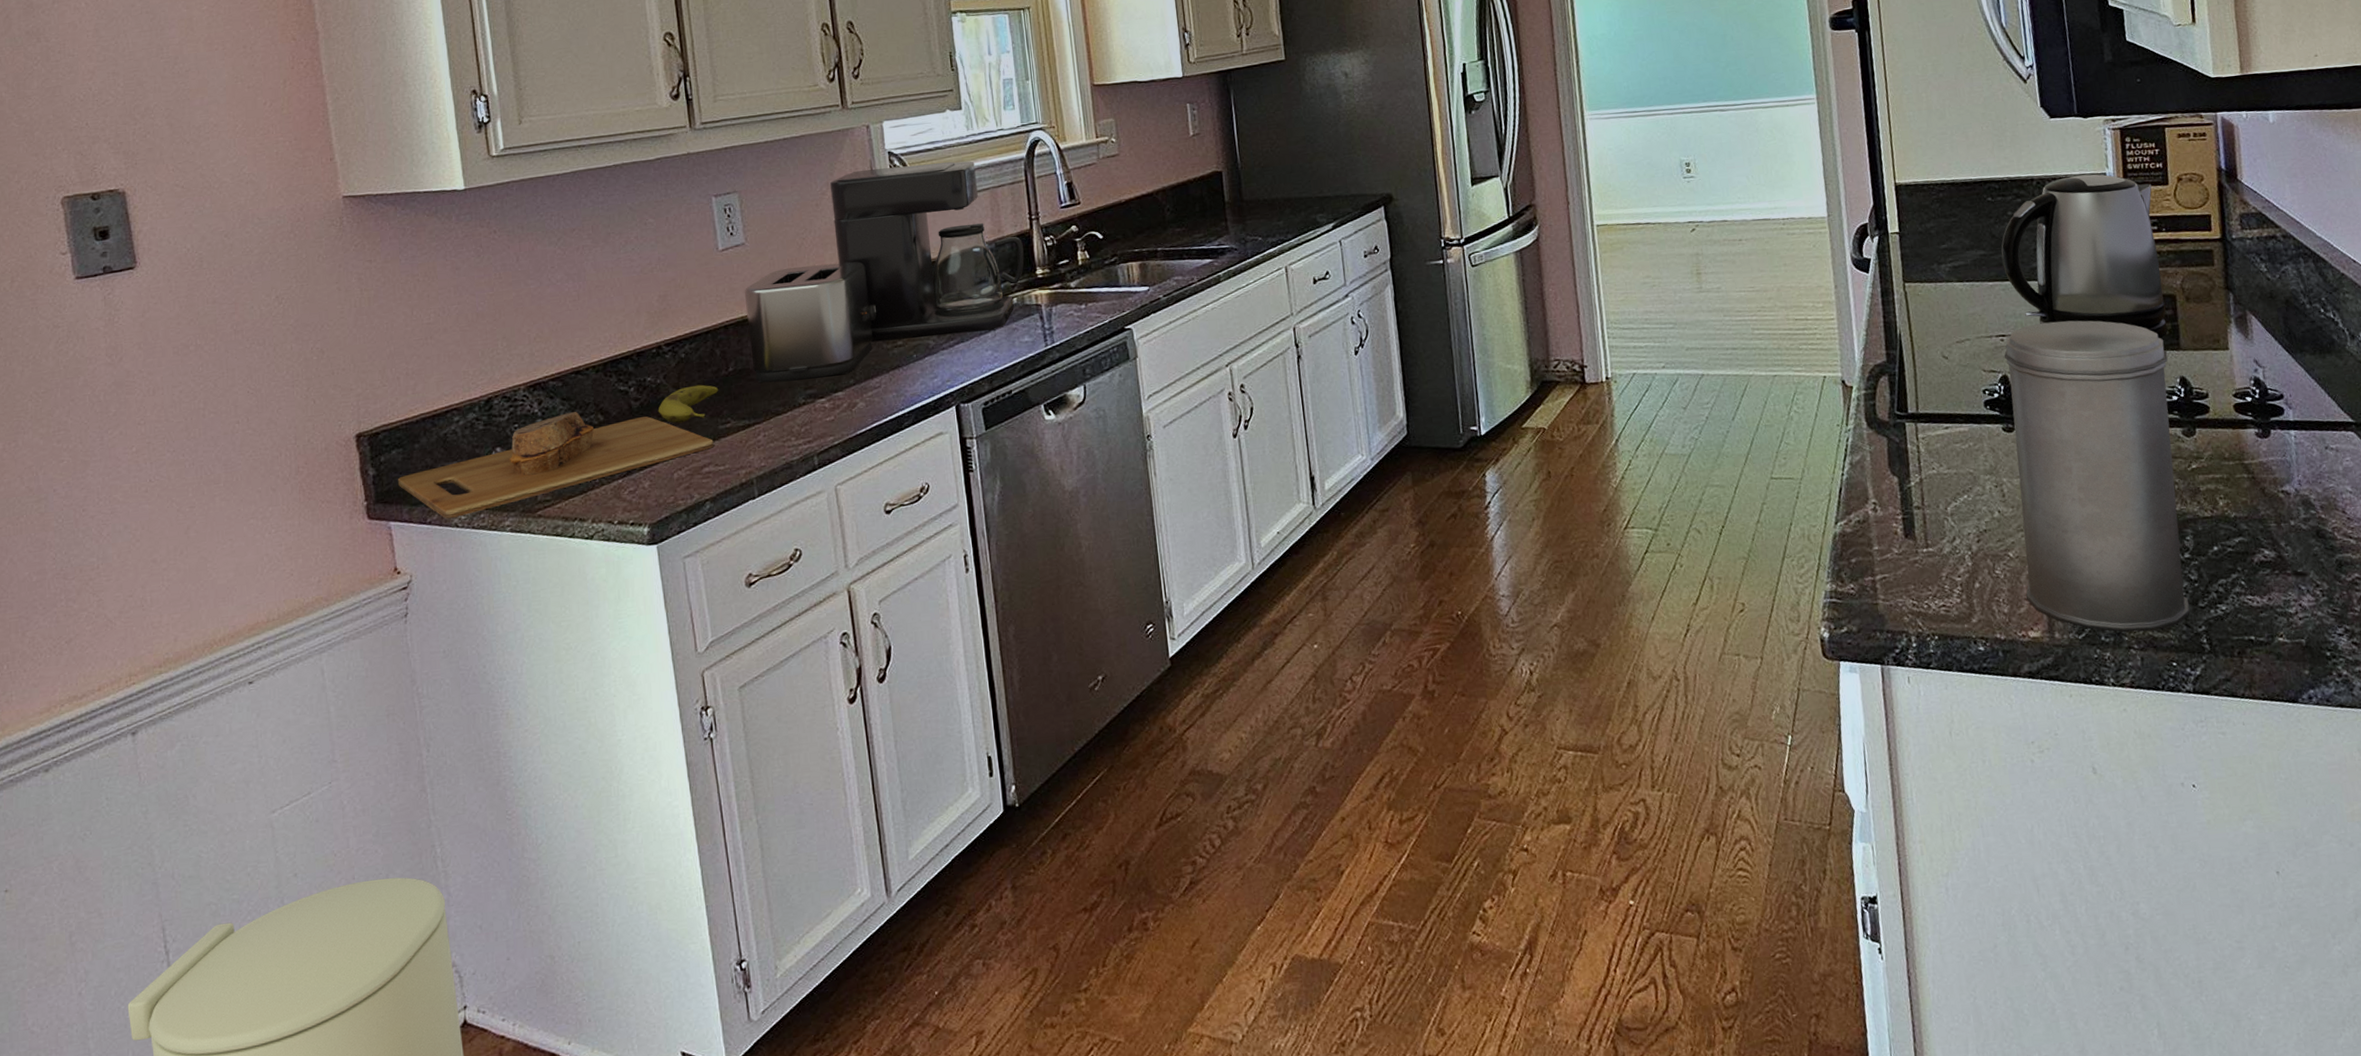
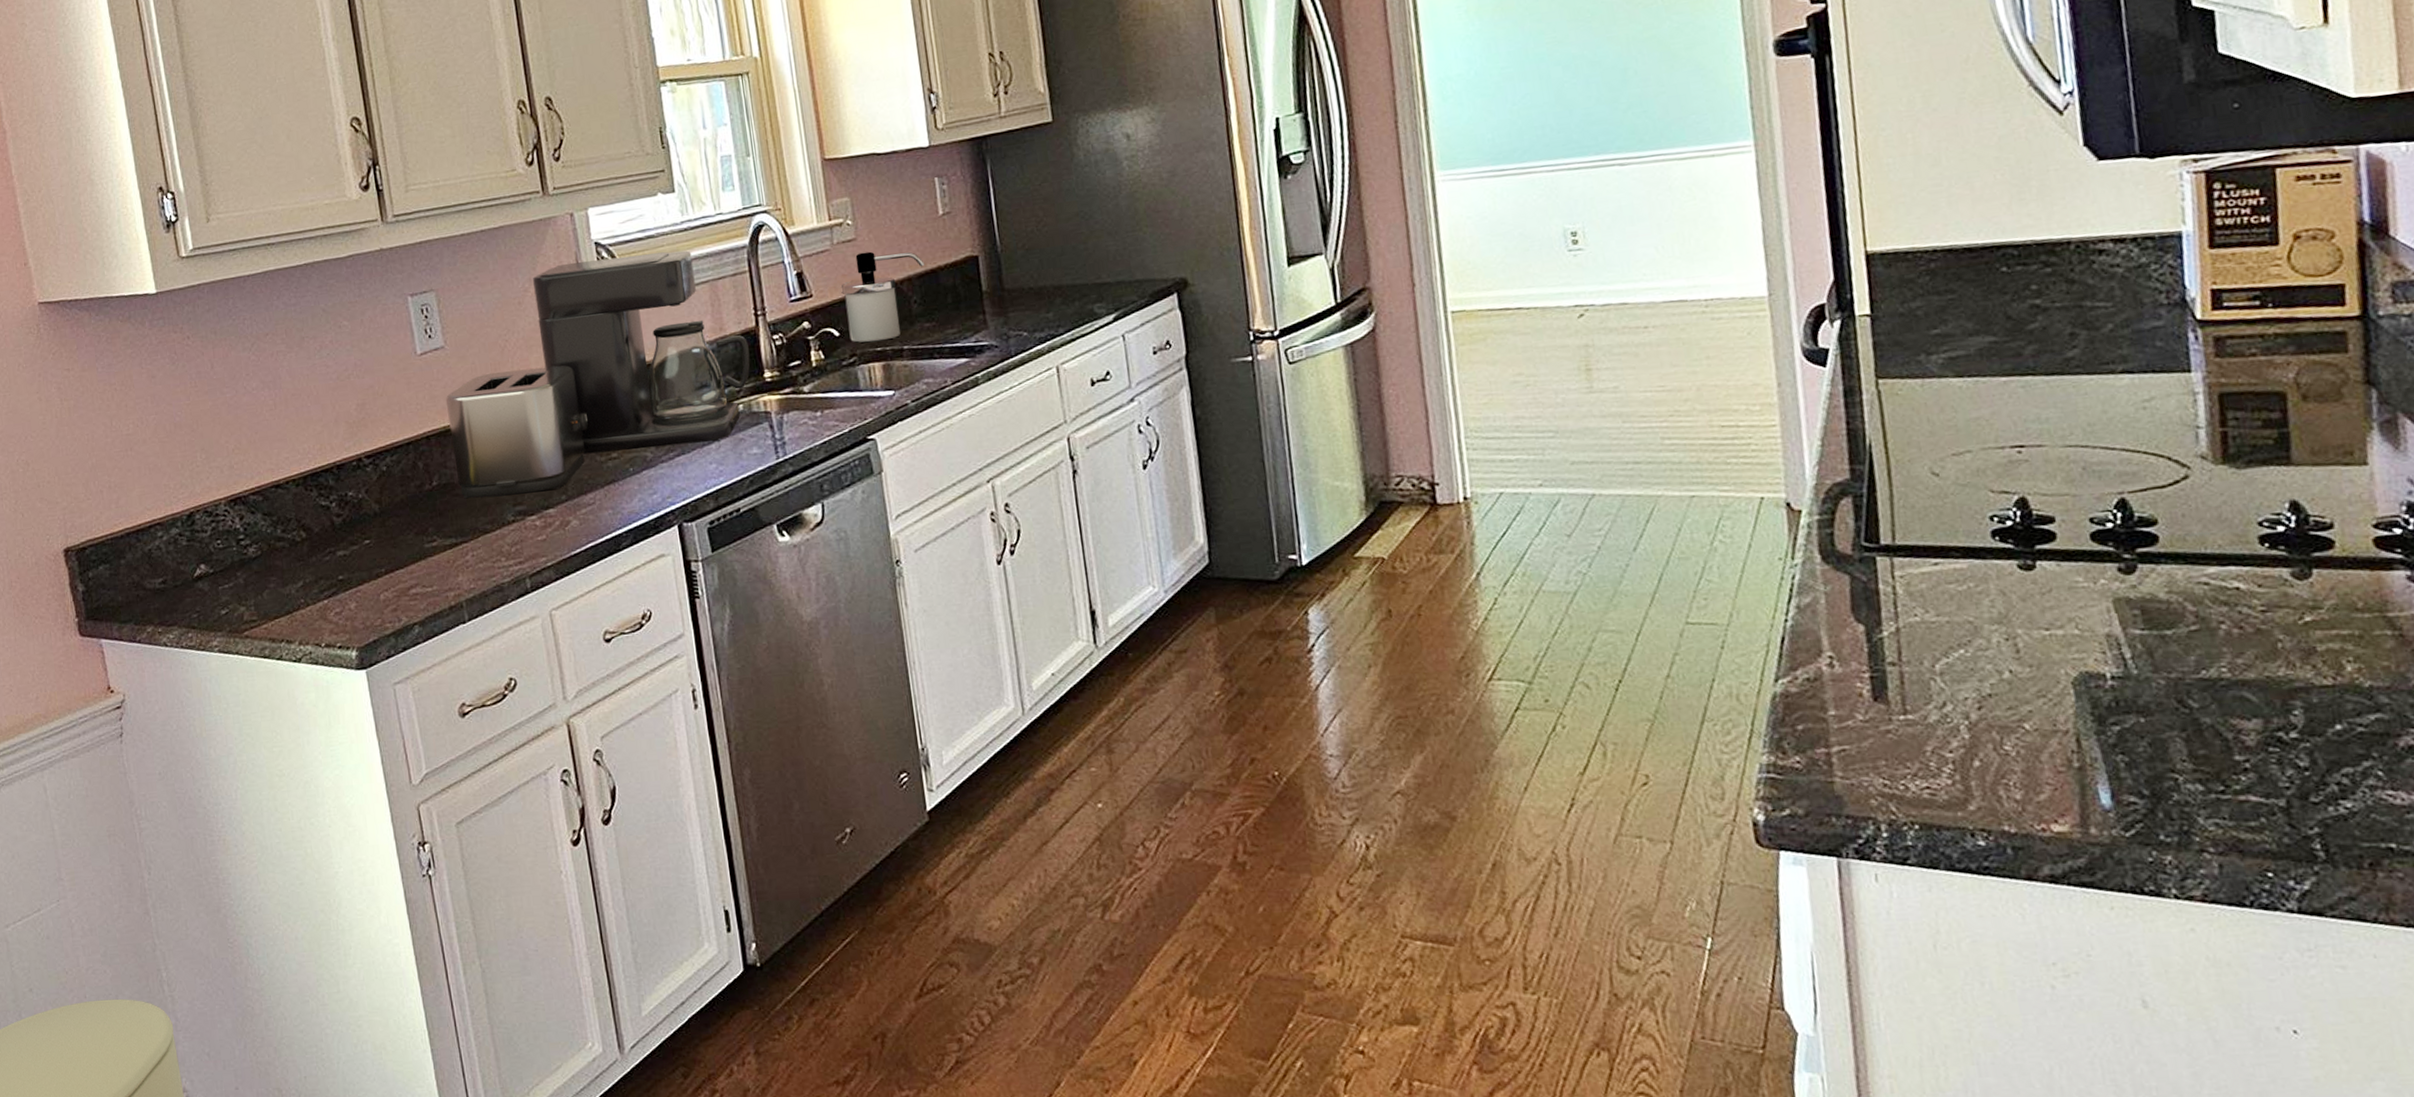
cutting board: present [397,412,714,520] -> none [106,528,420,638]
fruit: present [658,384,719,424] -> none [361,500,423,542]
soap dispenser: none [1106,165,1177,245] -> present [842,251,925,343]
kettle: present [2001,174,2168,338] -> none [2020,233,2273,450]
canister: present [2004,320,2190,632] -> none [2021,426,2297,831]

